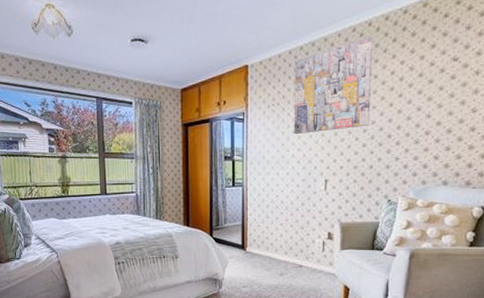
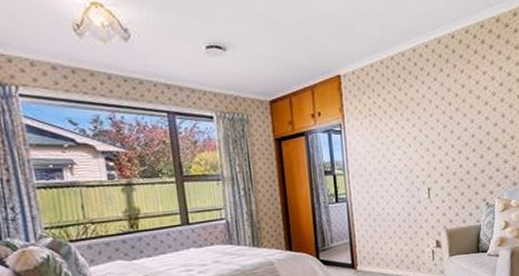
wall art: present [293,36,374,135] -> none [386,48,463,145]

